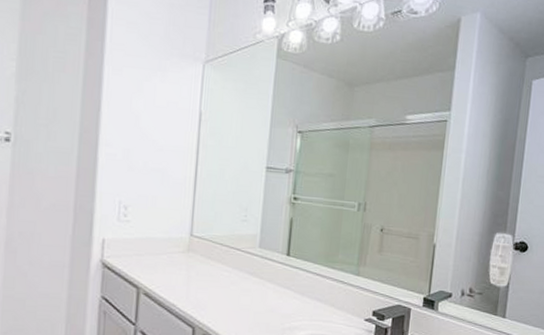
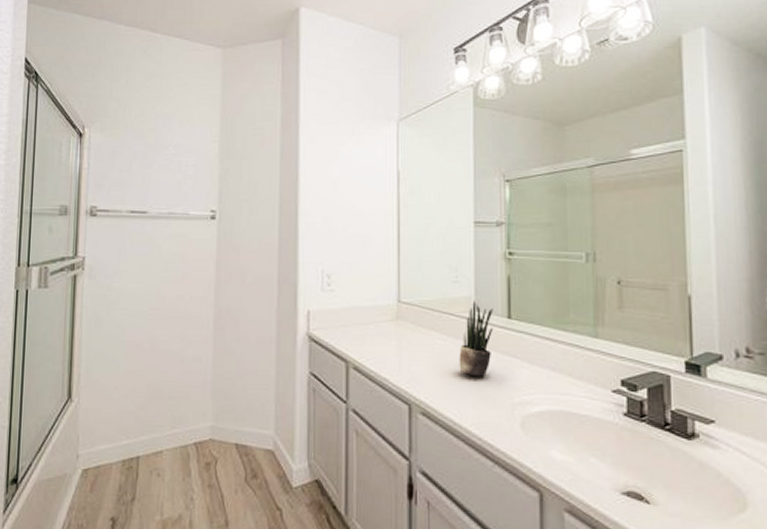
potted plant: none [240,238,275,305] -> present [459,300,494,377]

